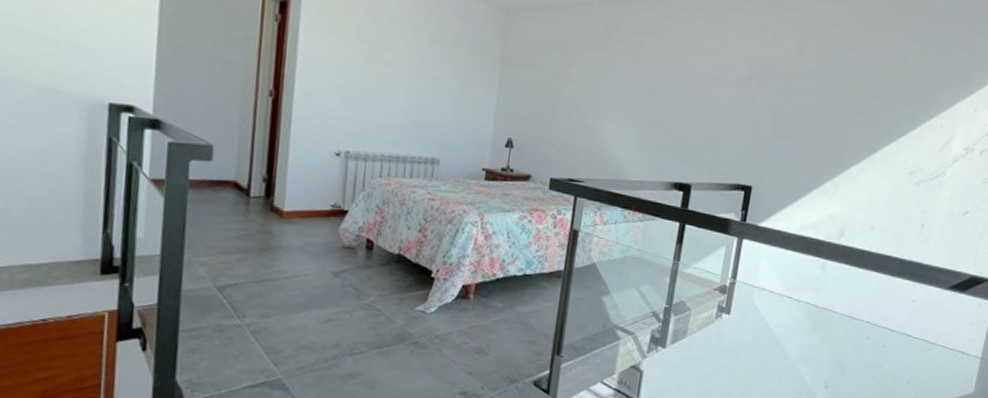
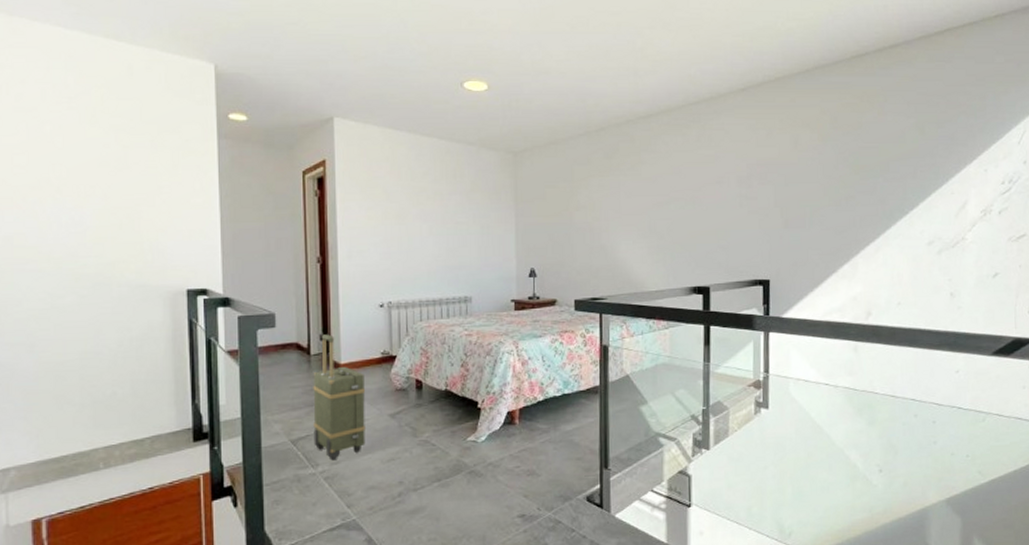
suitcase: none [243,176,310,314] -> present [313,334,366,461]

